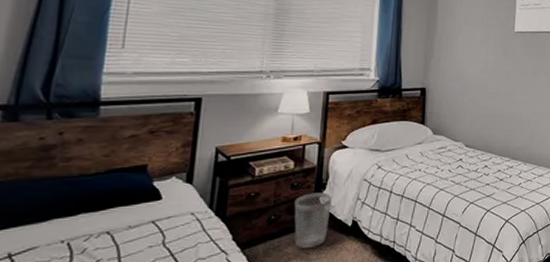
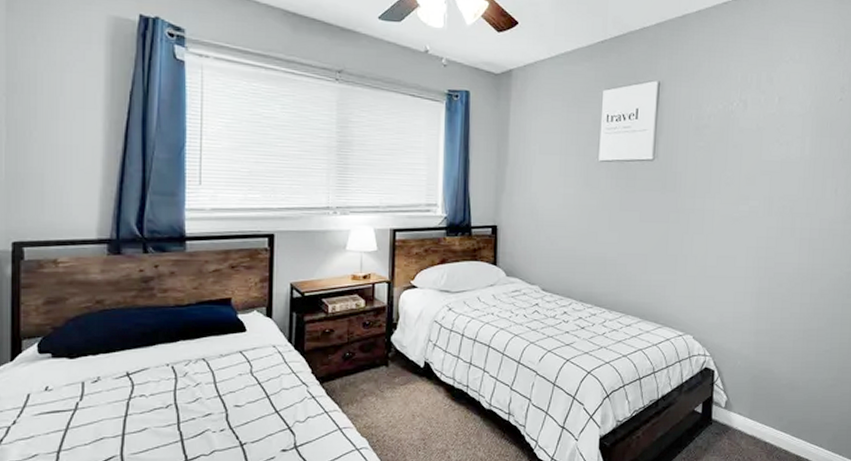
wastebasket: present [294,192,332,249] -> none [367,332,403,387]

